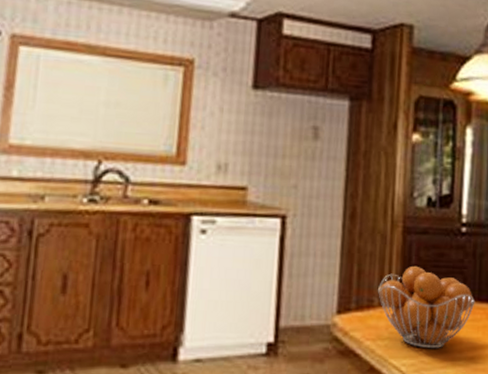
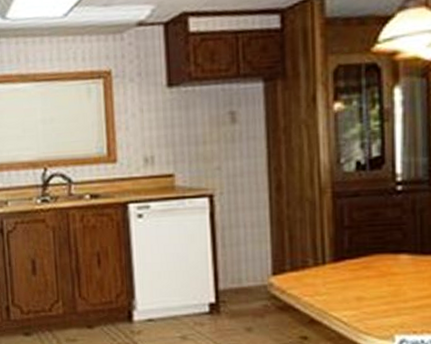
fruit basket: present [377,265,475,349] -> none [310,226,418,301]

